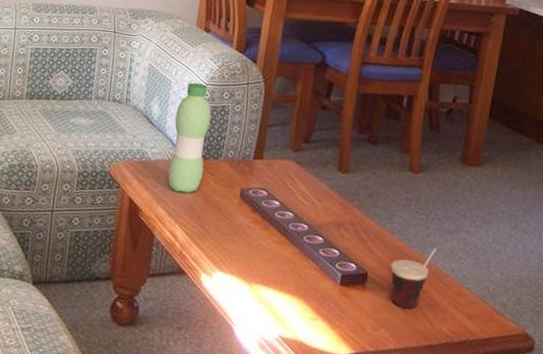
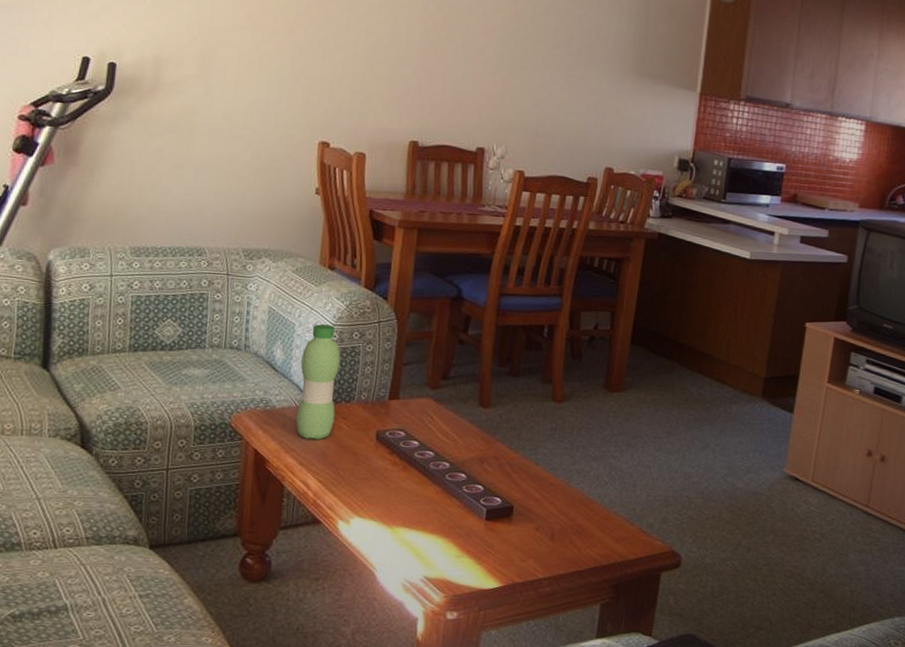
cup: present [391,240,456,308] -> none [537,466,602,537]

